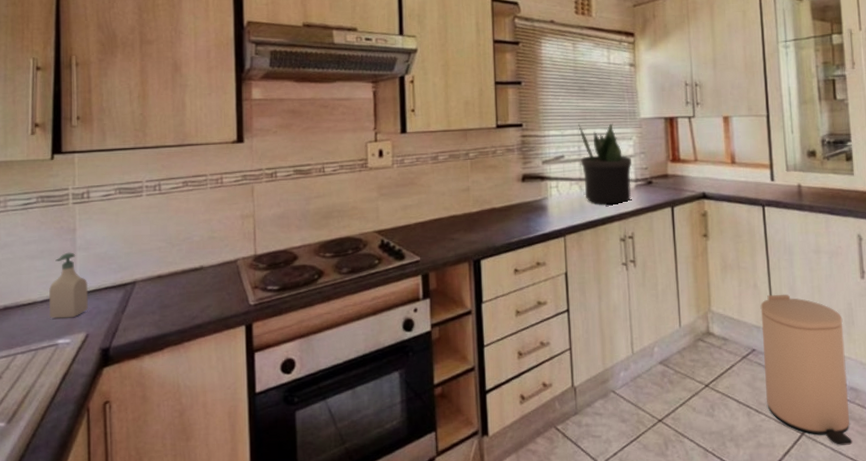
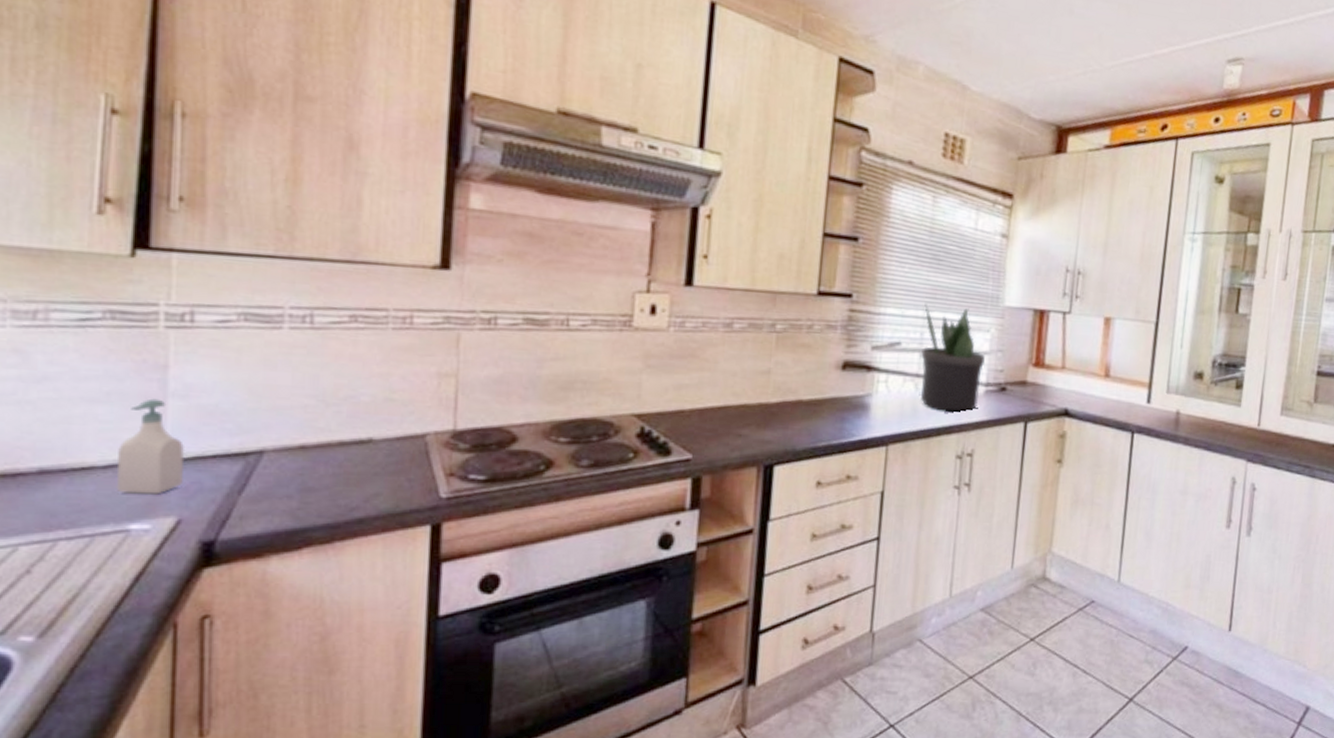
pedal bin: present [760,294,853,445] -> none [1097,538,1198,714]

